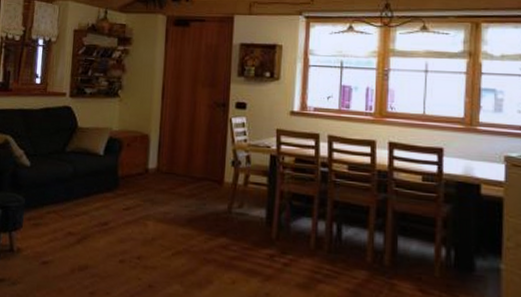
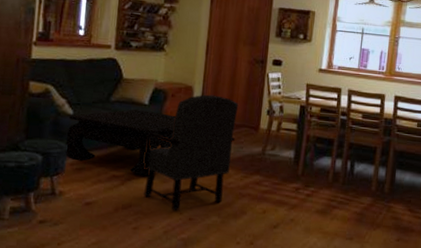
coffee table: none [23,160,132,235] -> present [65,109,176,176]
armchair: none [99,143,199,276] -> present [143,94,239,211]

